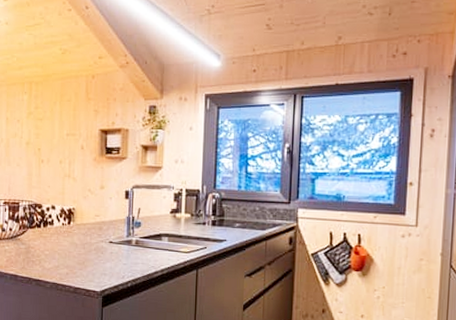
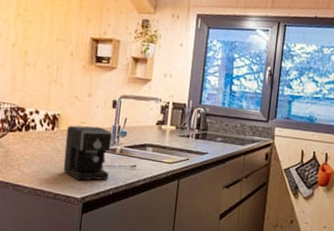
coffee maker: none [81,218,153,274] -> present [63,125,136,181]

